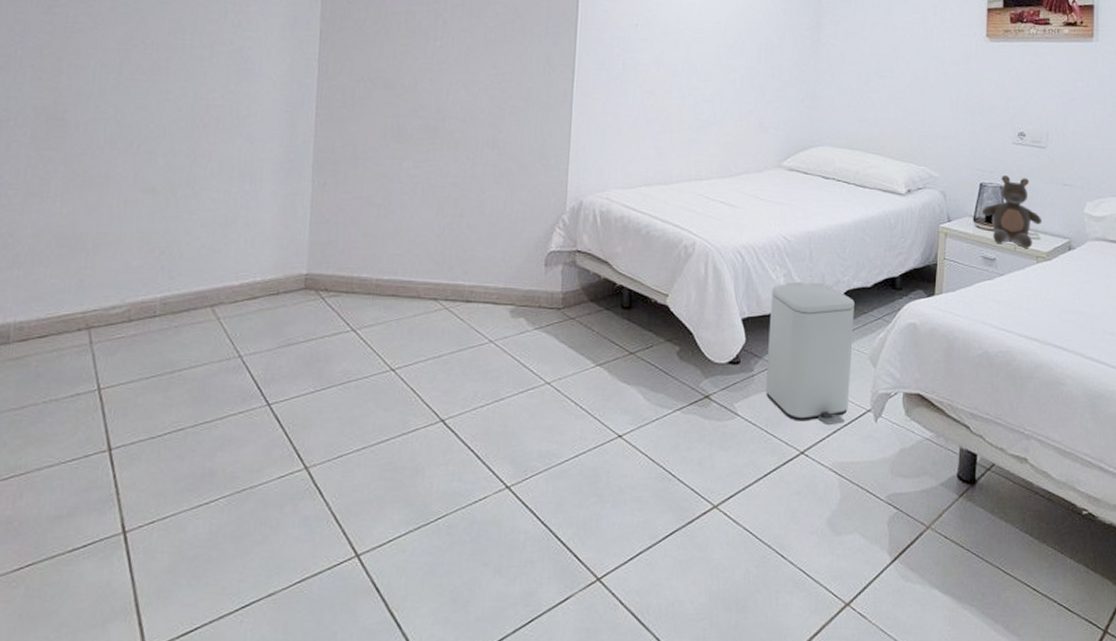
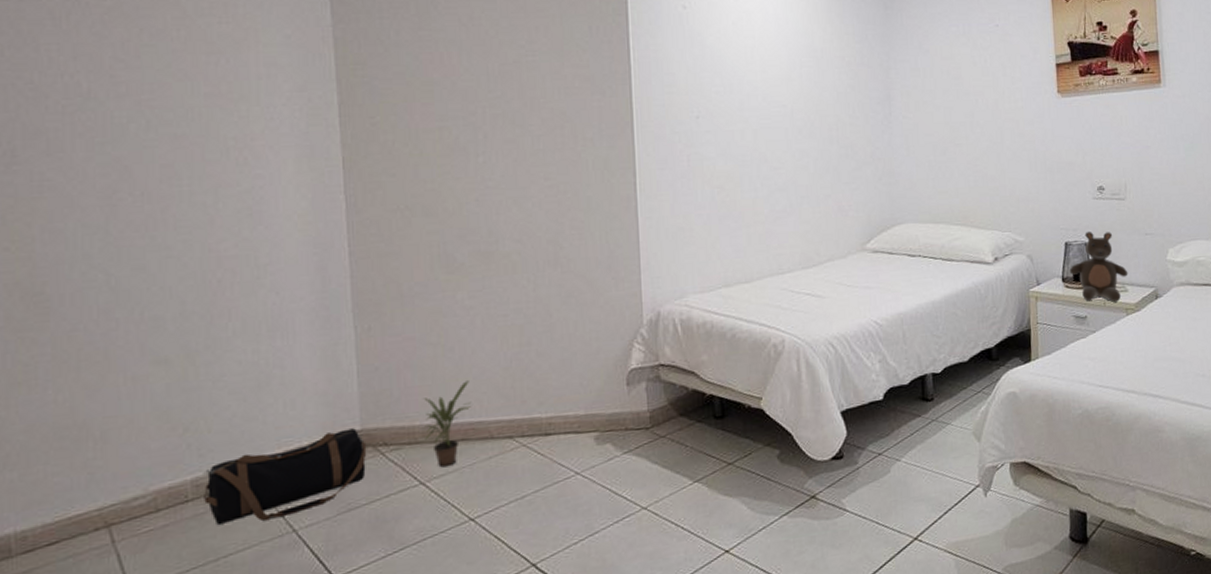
duffel bag: none [168,271,310,343] -> present [203,428,367,526]
potted plant: none [361,242,405,318] -> present [424,380,472,468]
pedal bin: present [765,281,856,426] -> none [867,363,957,508]

